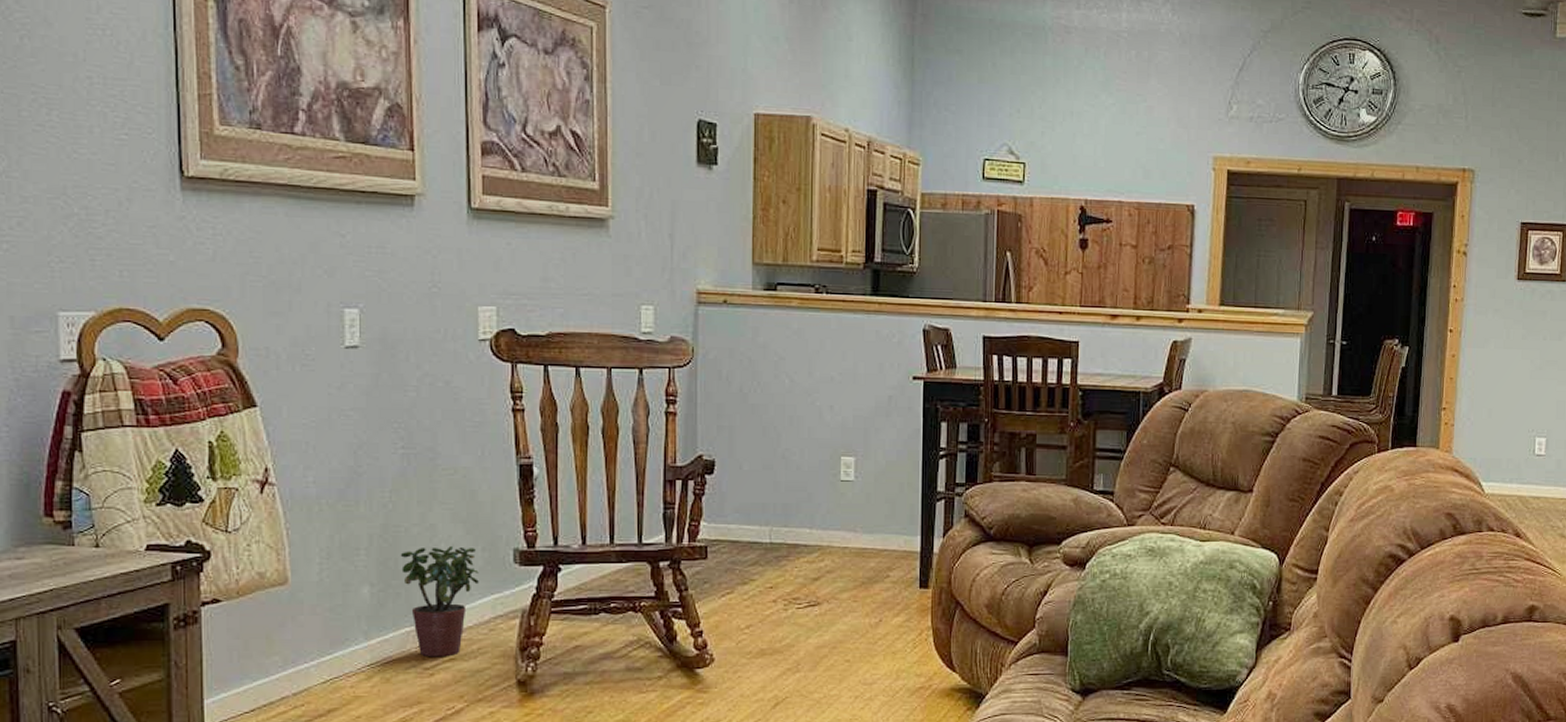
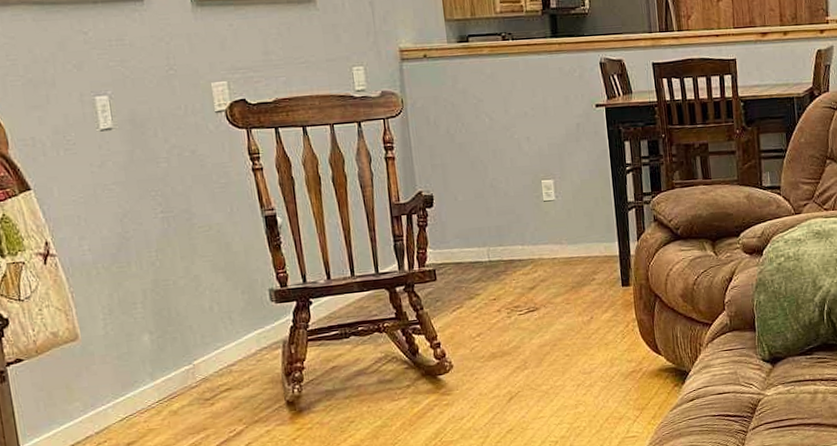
potted plant: present [400,546,479,657] -> none [171,292,243,390]

